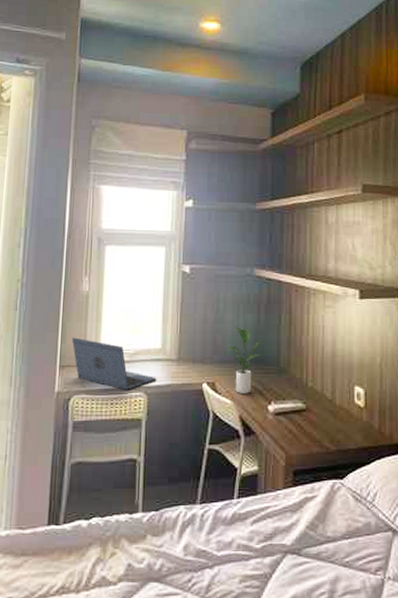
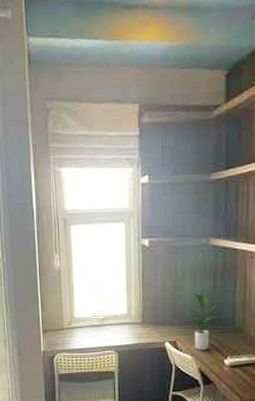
laptop: present [71,337,157,390] -> none [50,307,125,349]

